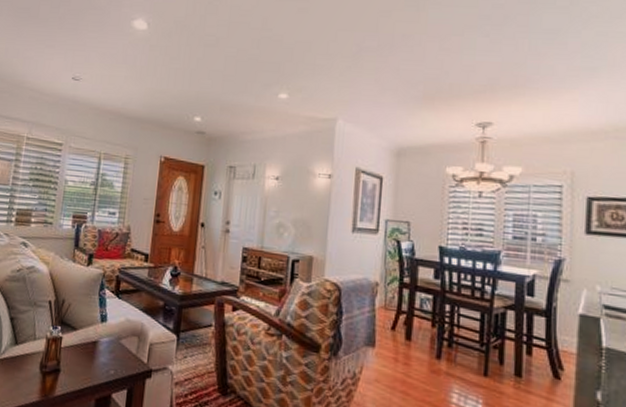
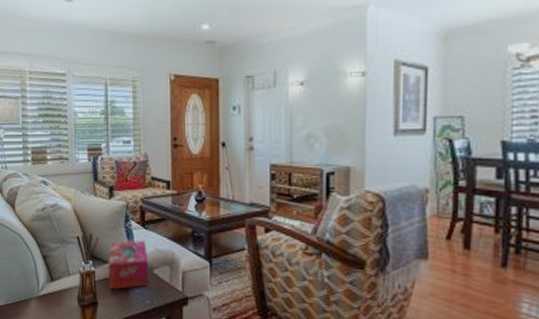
tissue box: none [74,309,118,358] -> present [108,240,149,290]

